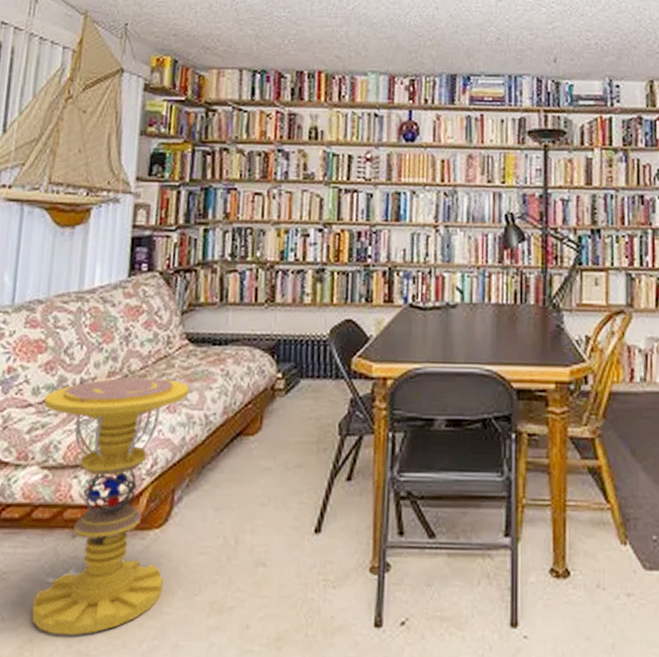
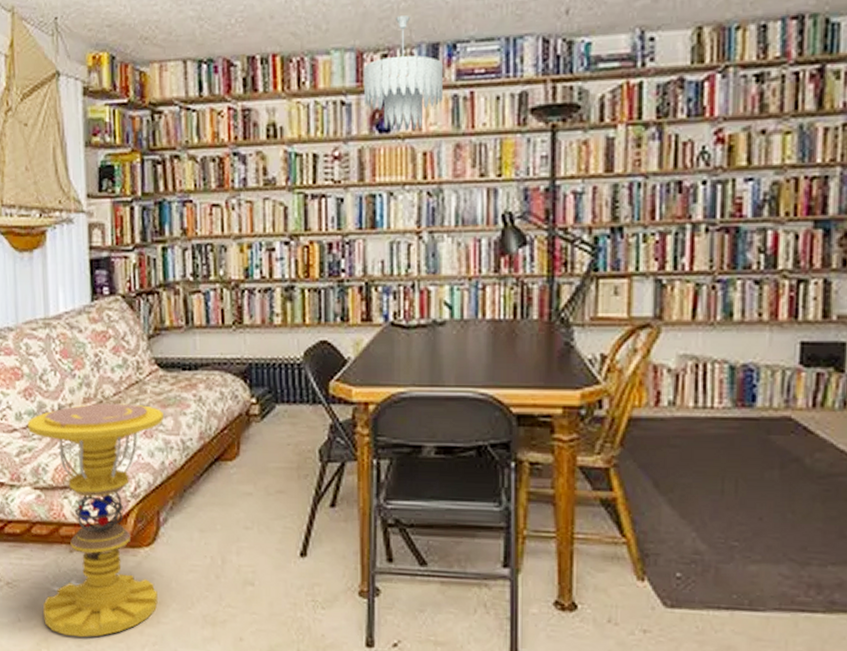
ceiling light fixture: none [393,51,460,142] -> present [363,15,444,132]

